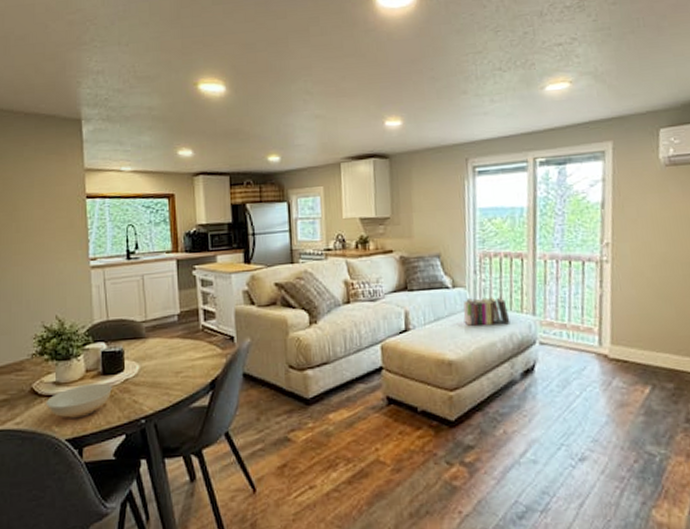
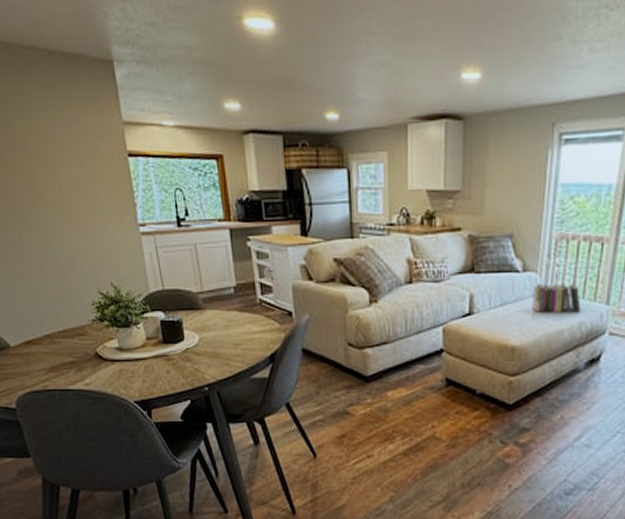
bowl: present [46,383,112,419] -> none [111,351,174,383]

